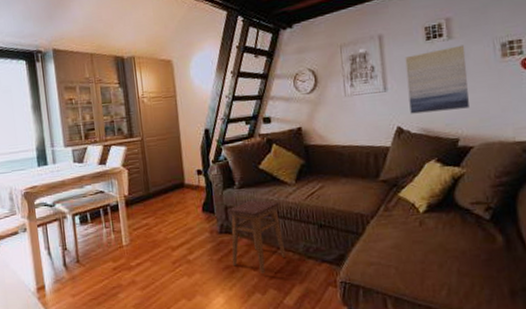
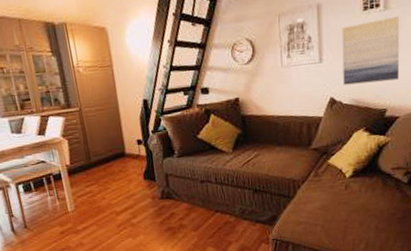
stool: present [227,199,286,275] -> none [168,167,224,235]

